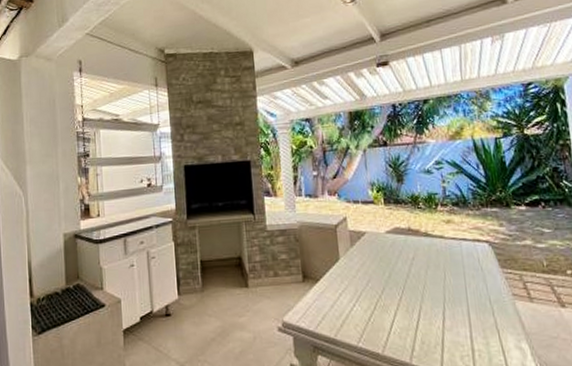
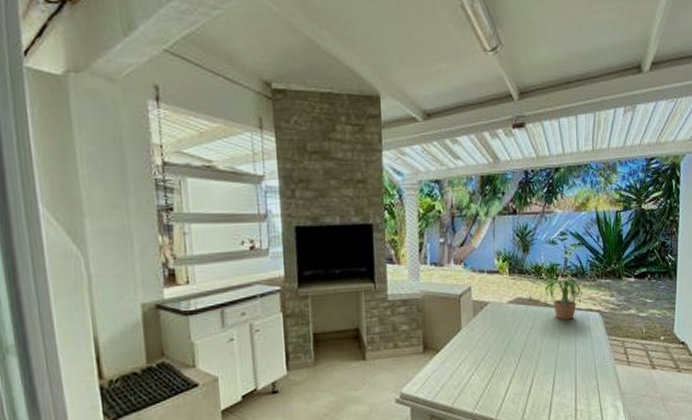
potted plant: none [422,207,467,251] -> present [543,278,582,320]

